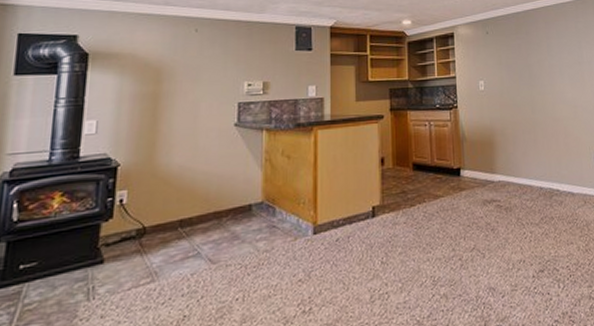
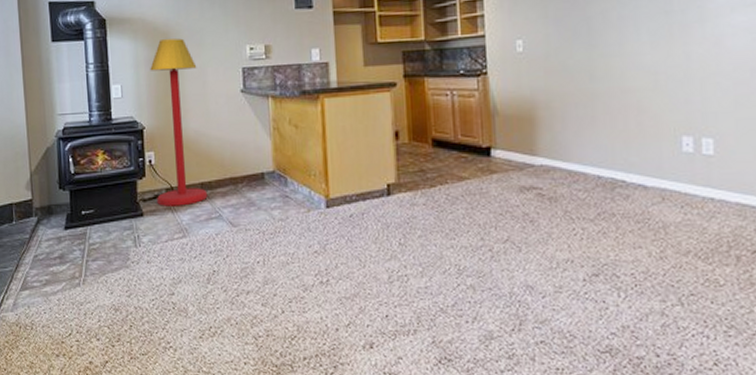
floor lamp: none [123,74,190,250] -> present [150,38,208,206]

